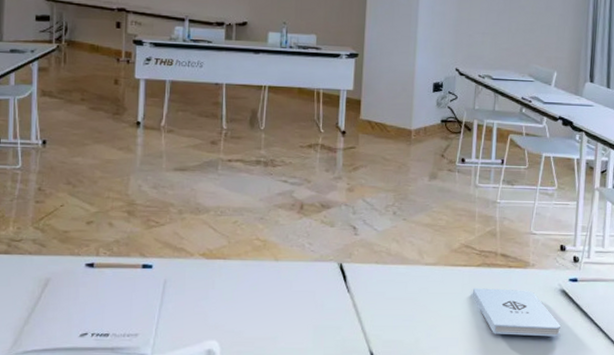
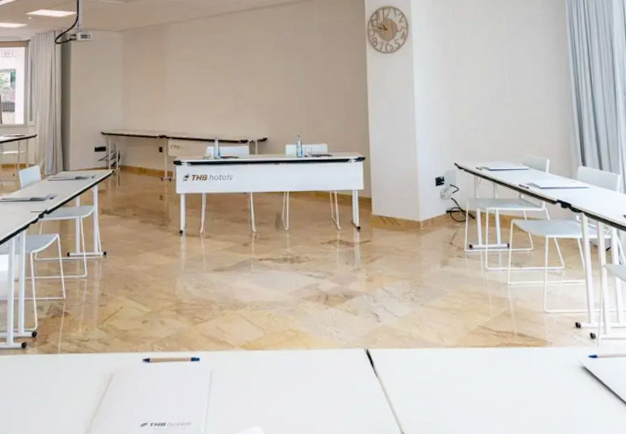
notepad: present [472,288,561,337] -> none [494,368,587,415]

